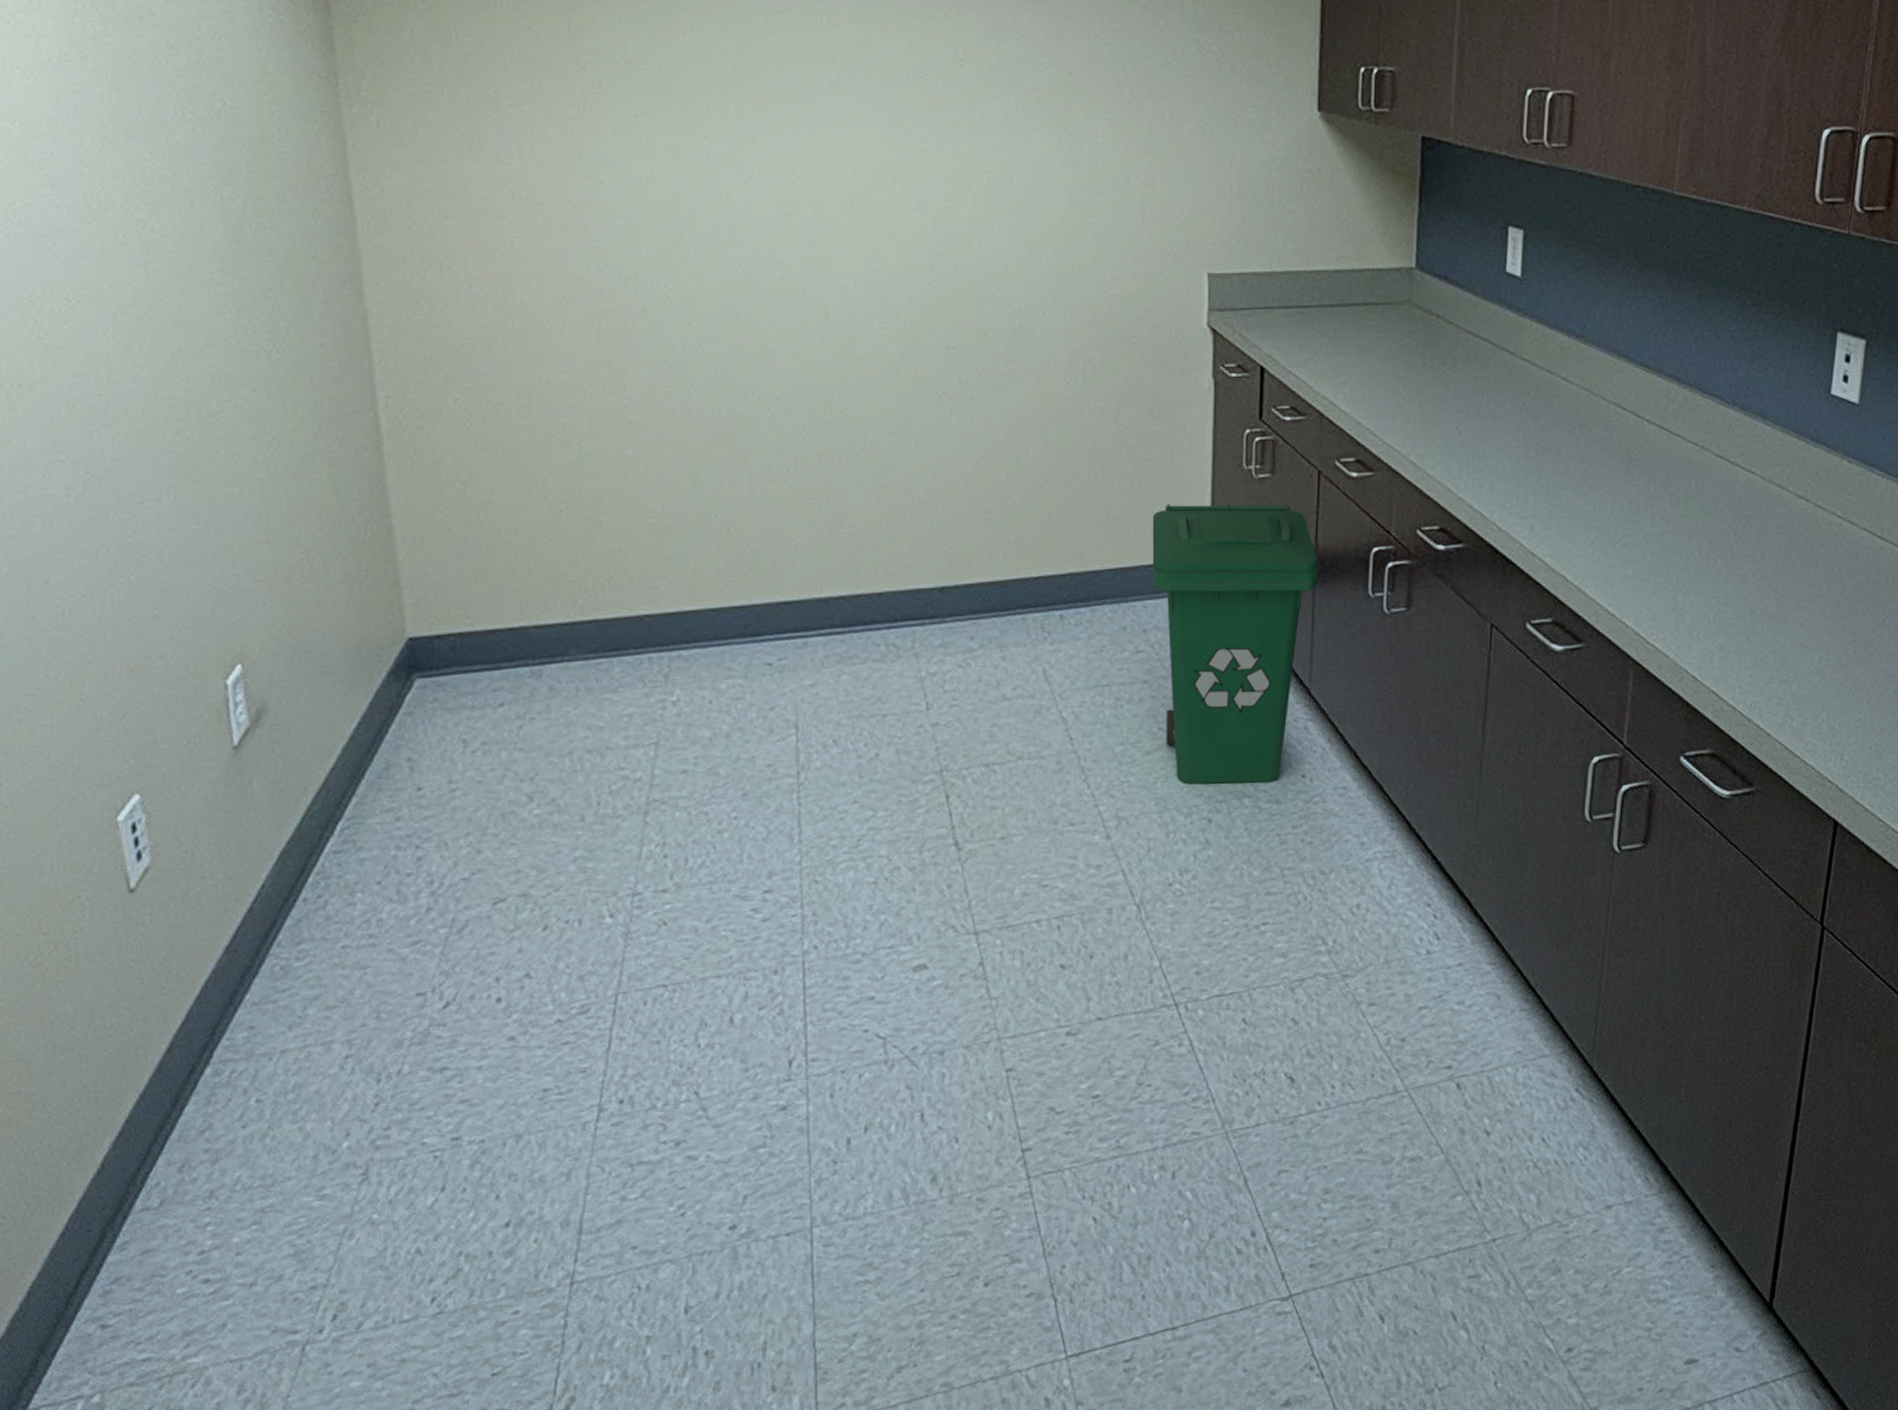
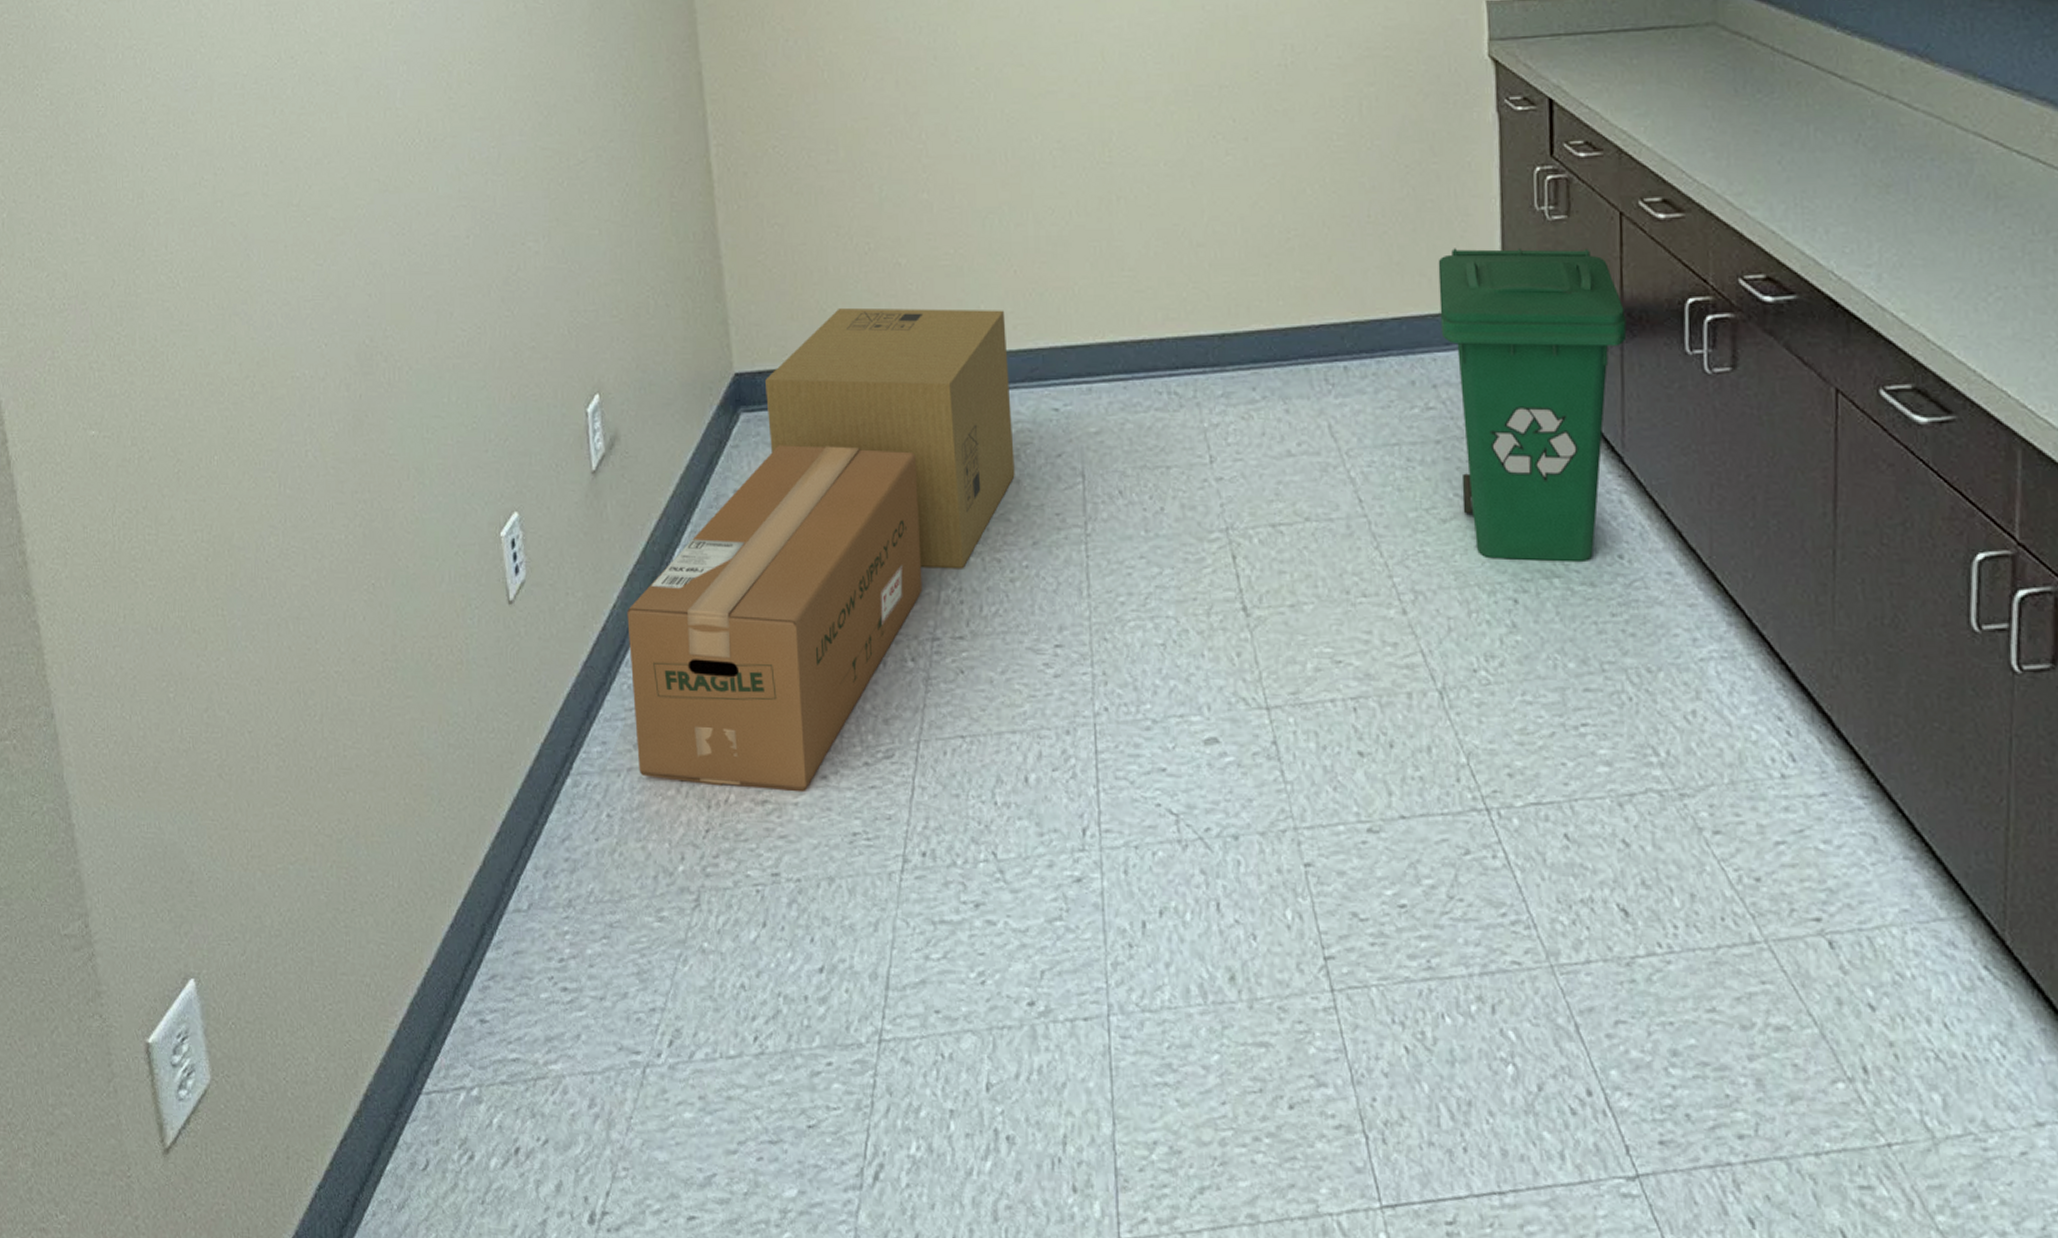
box: none [279,708,623,1058] -> present [627,445,923,791]
cardboard box: none [445,567,725,825] -> present [765,307,1015,569]

